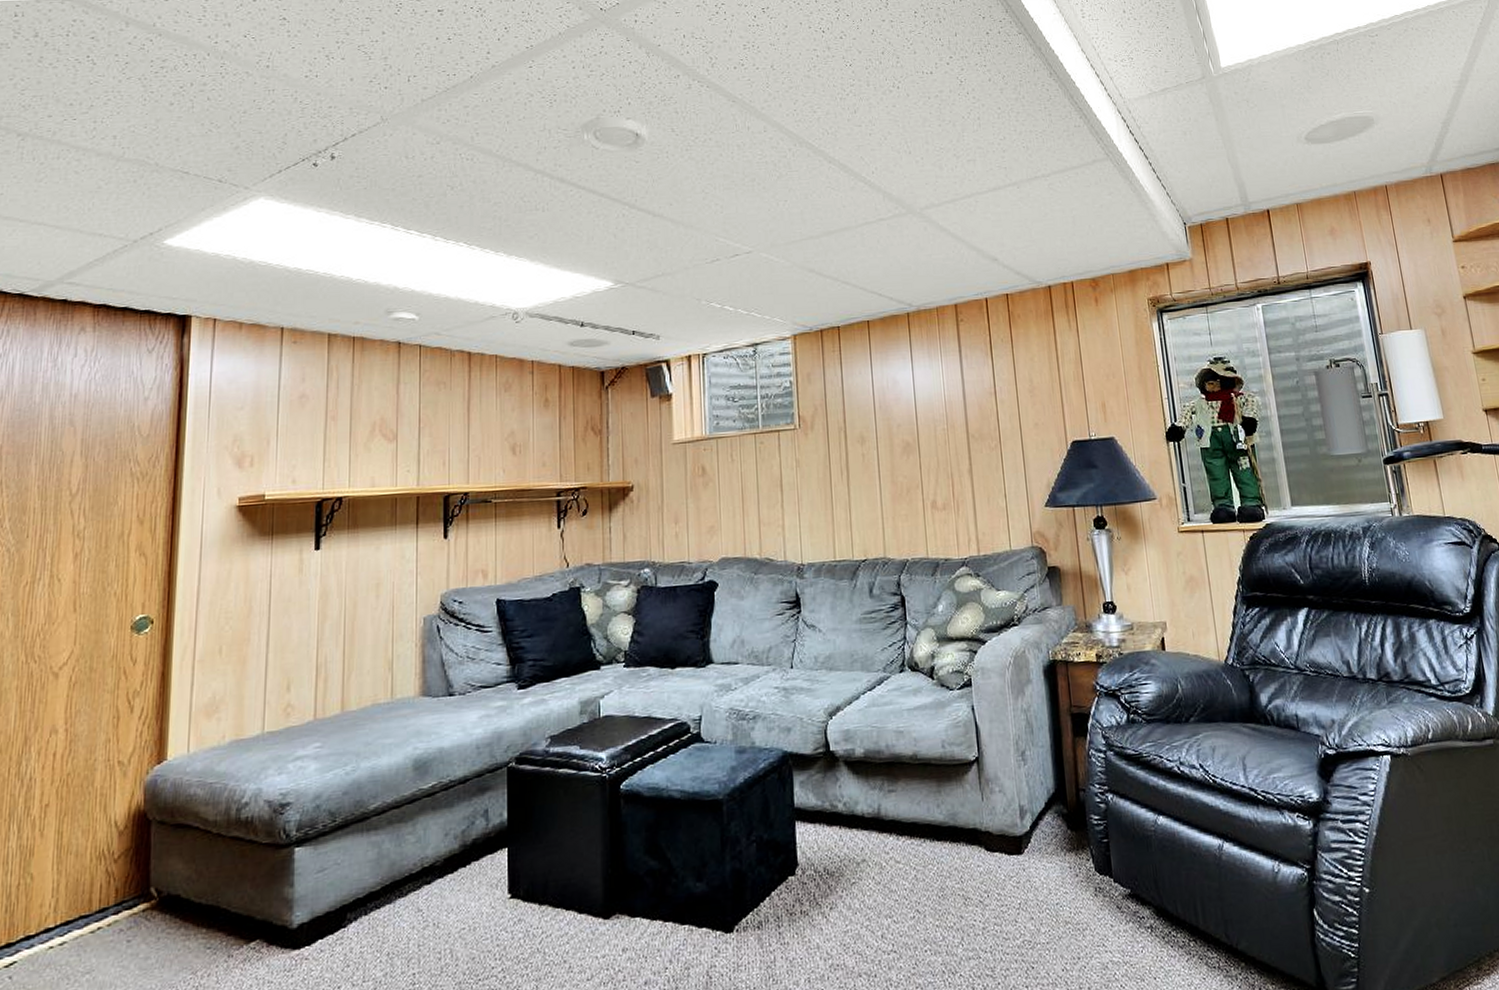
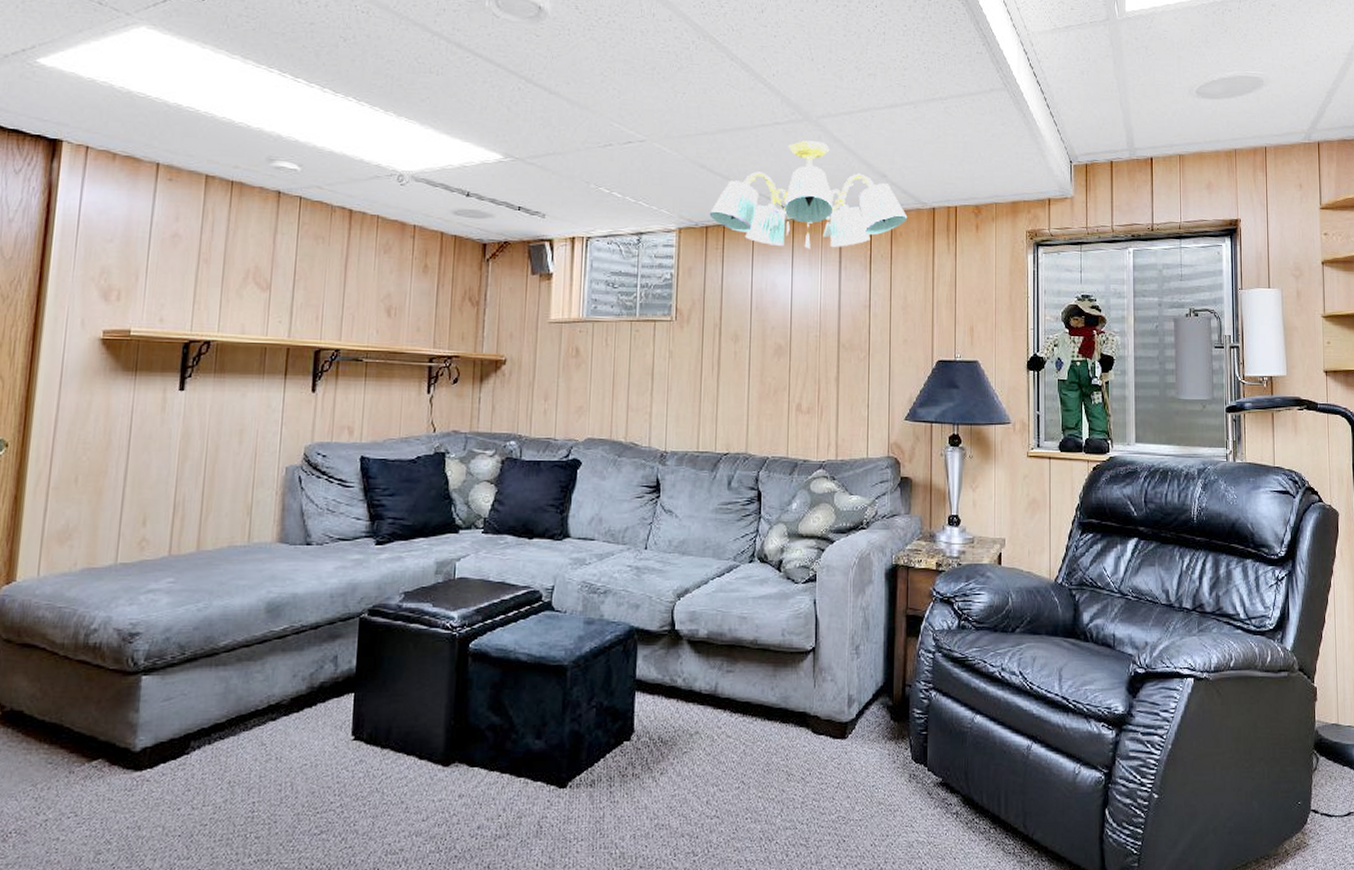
chandelier: none [822,232,1024,343] -> present [709,140,908,250]

